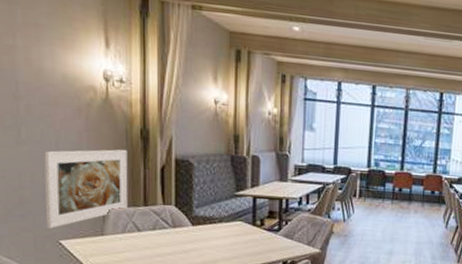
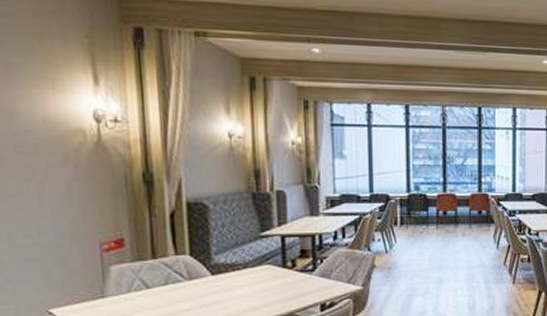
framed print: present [44,149,129,228] -> none [24,196,133,296]

